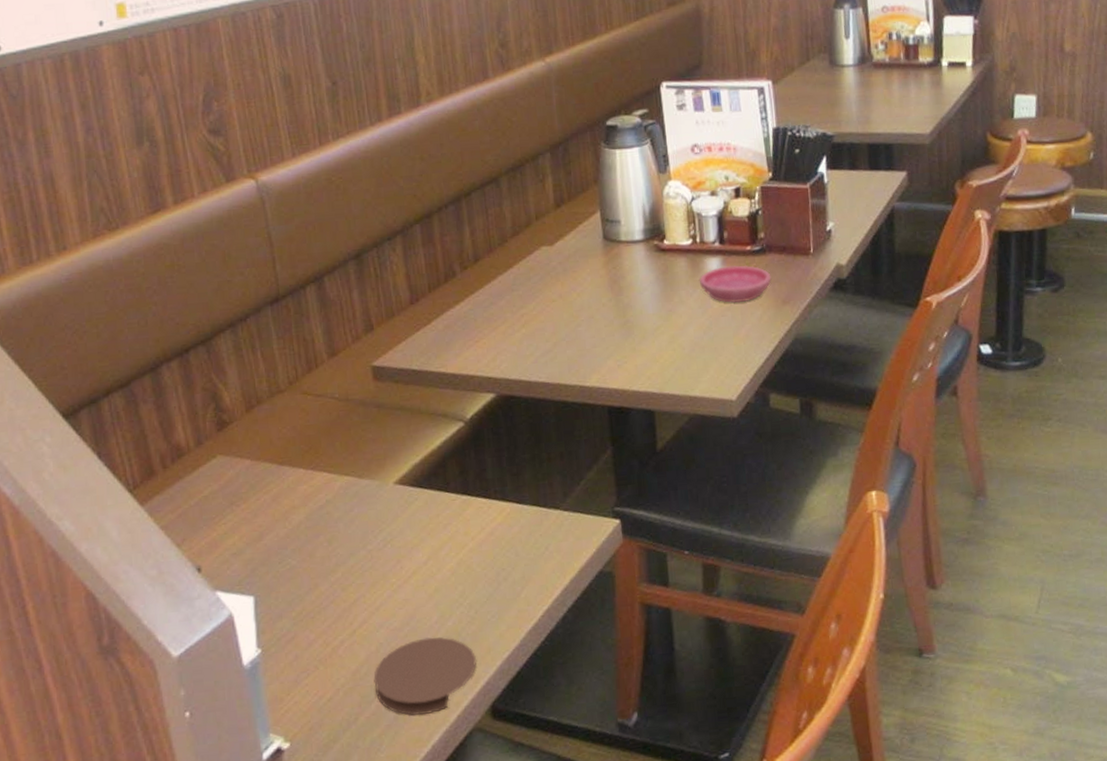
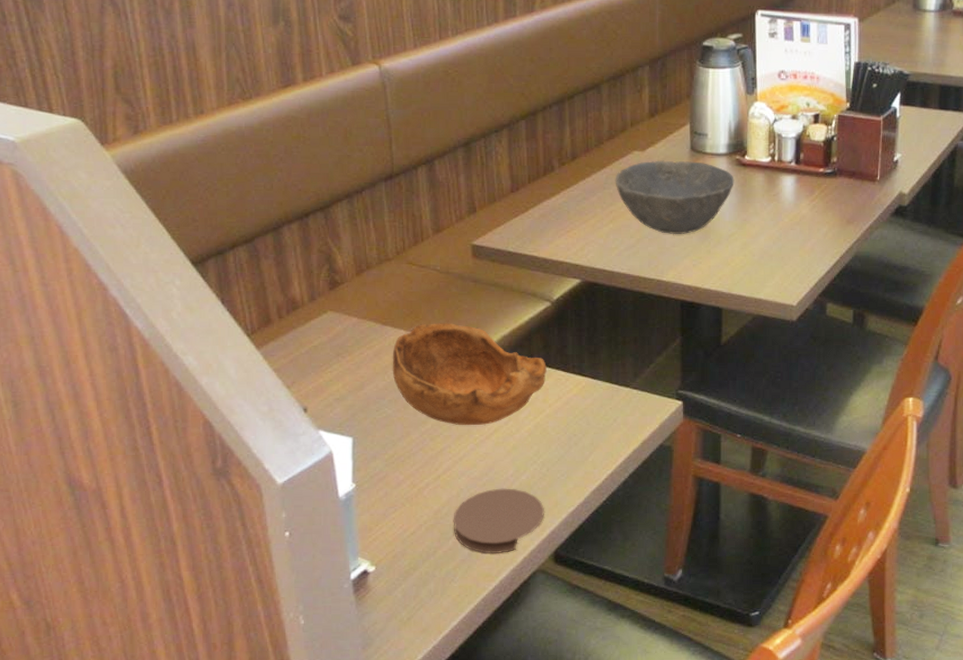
bowl: none [292,456,466,571] -> present [392,323,547,426]
bowl: none [523,251,655,335] -> present [615,160,734,235]
saucer: present [700,265,772,303] -> none [774,185,839,219]

